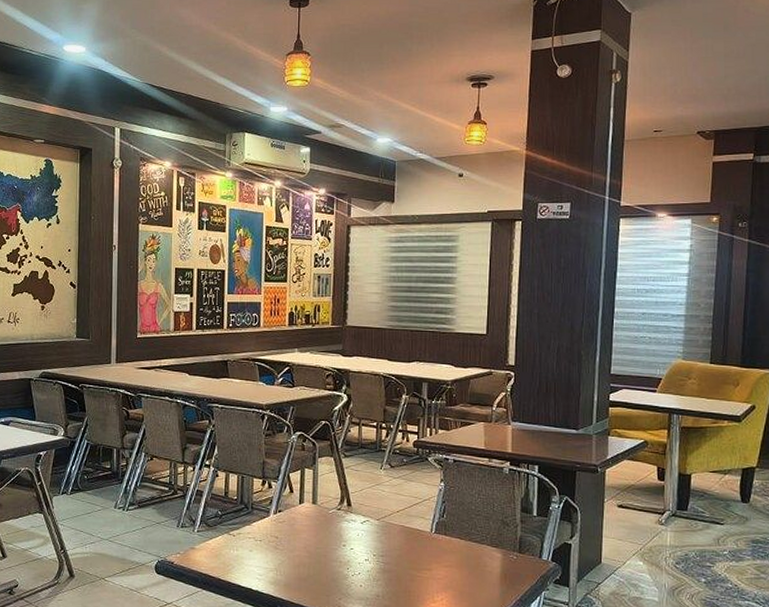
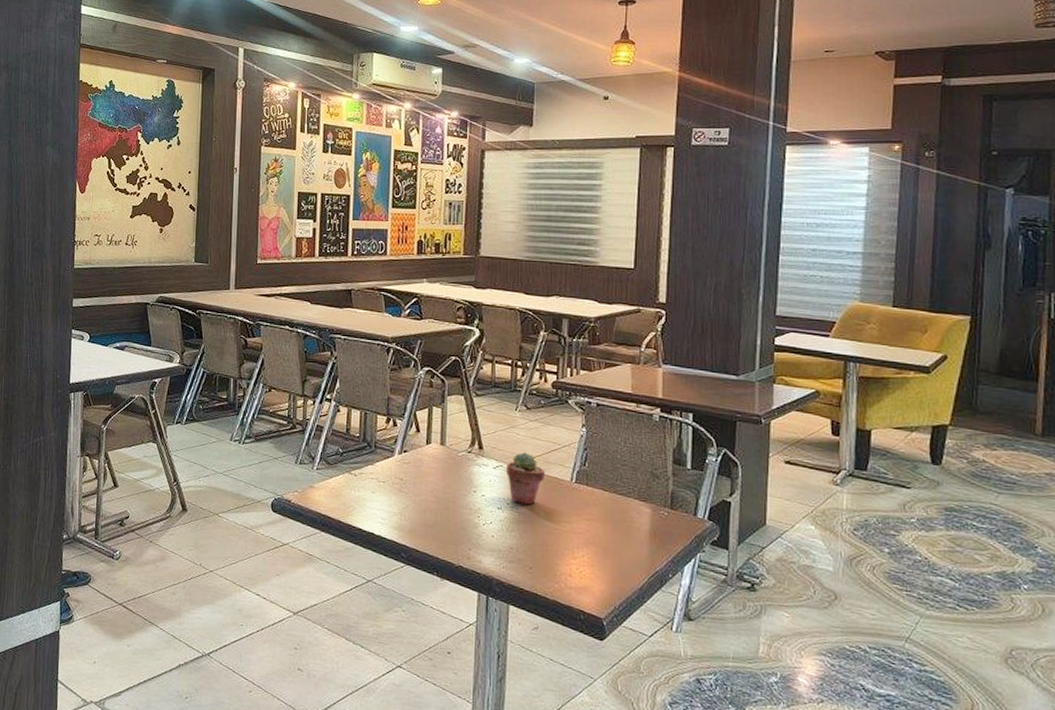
potted succulent: none [373,507,408,555] -> present [506,452,546,505]

